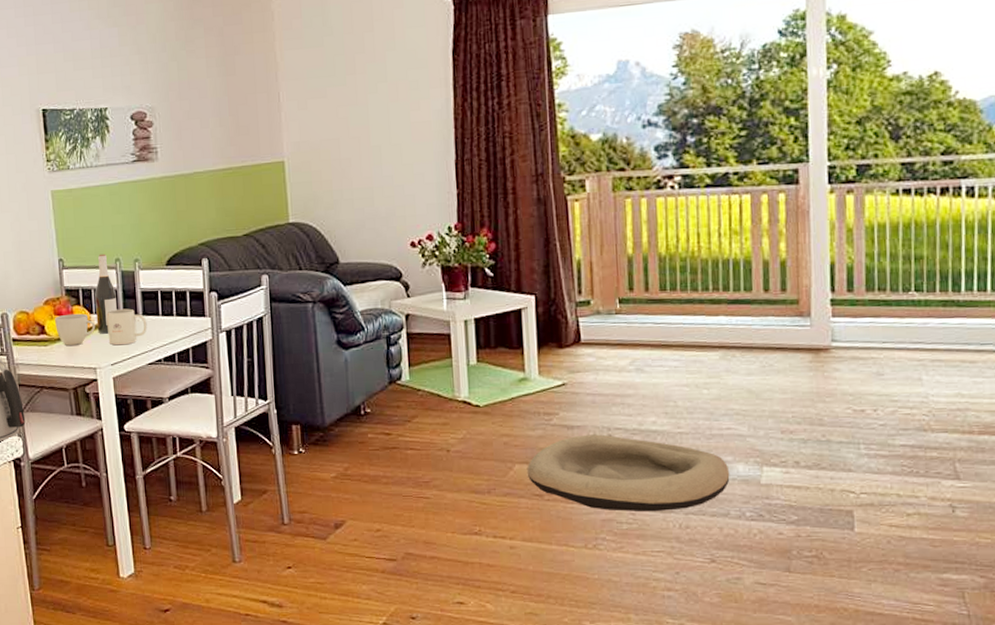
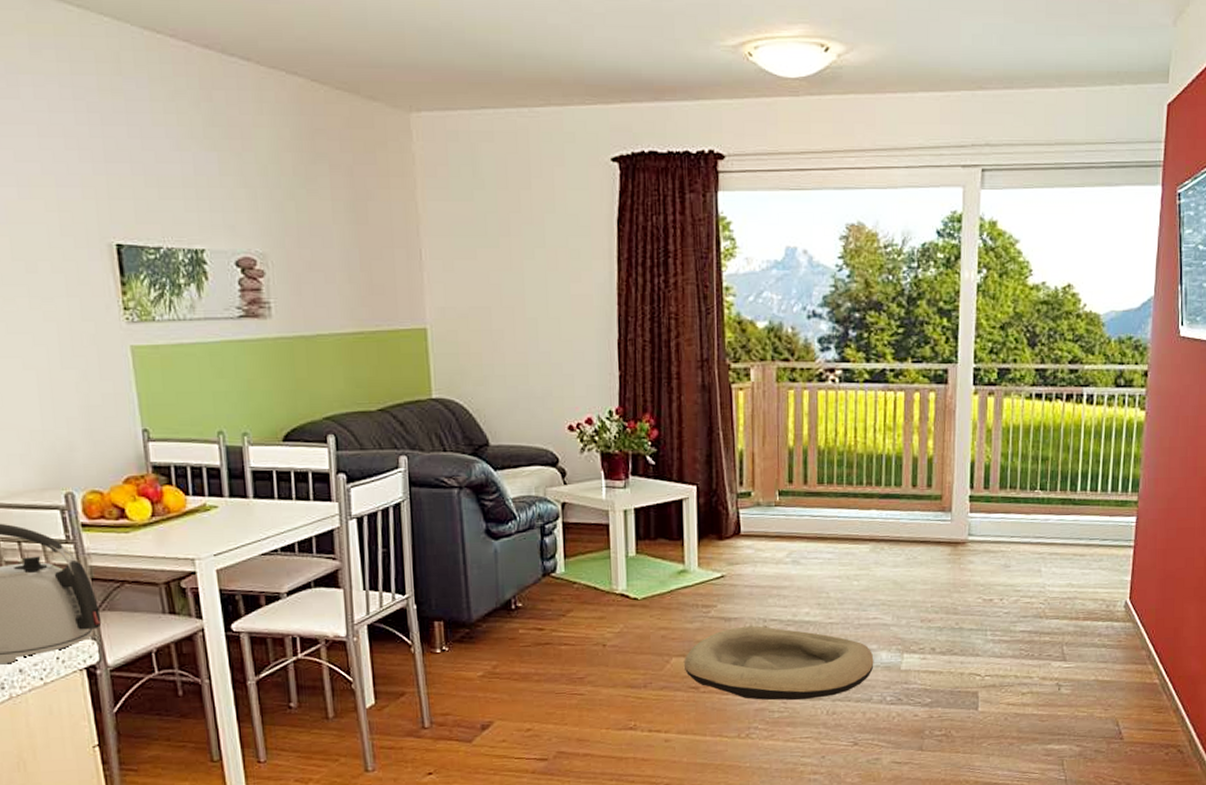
cup: present [54,313,96,345] -> none [138,494,194,532]
wine bottle: present [95,253,117,334] -> none [191,425,220,519]
mug: present [107,308,147,346] -> none [207,490,260,533]

